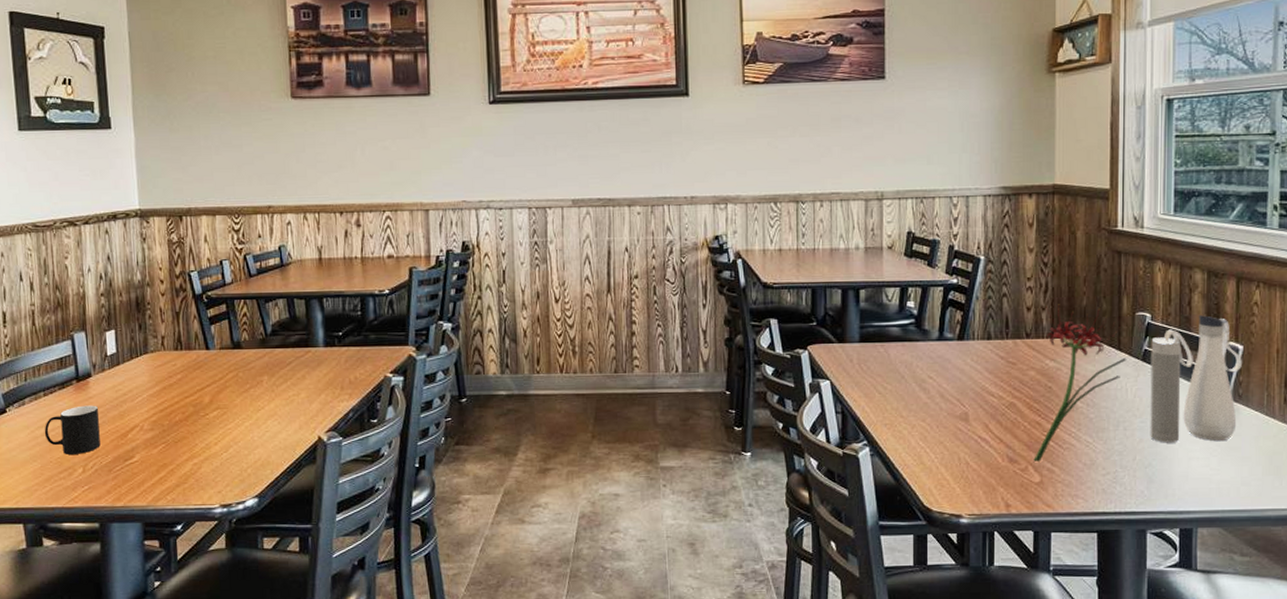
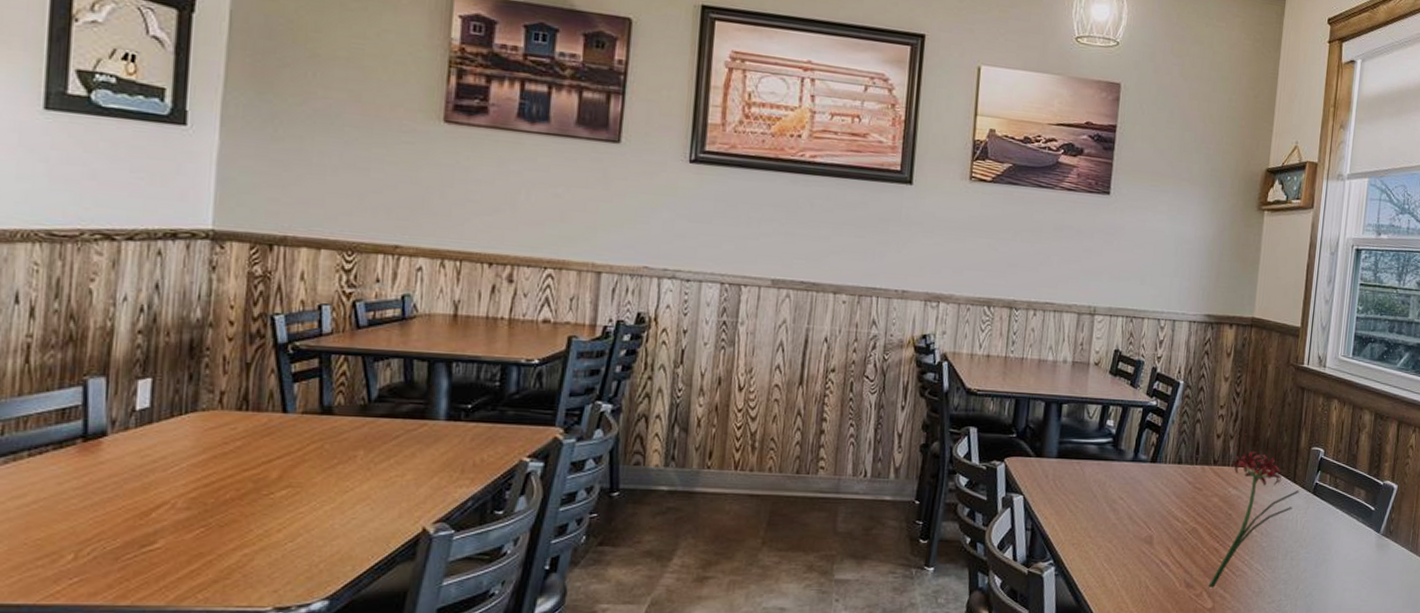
cup: present [44,405,101,454] -> none [20,472,110,536]
water bottle: present [1150,314,1242,443] -> none [1312,453,1396,575]

